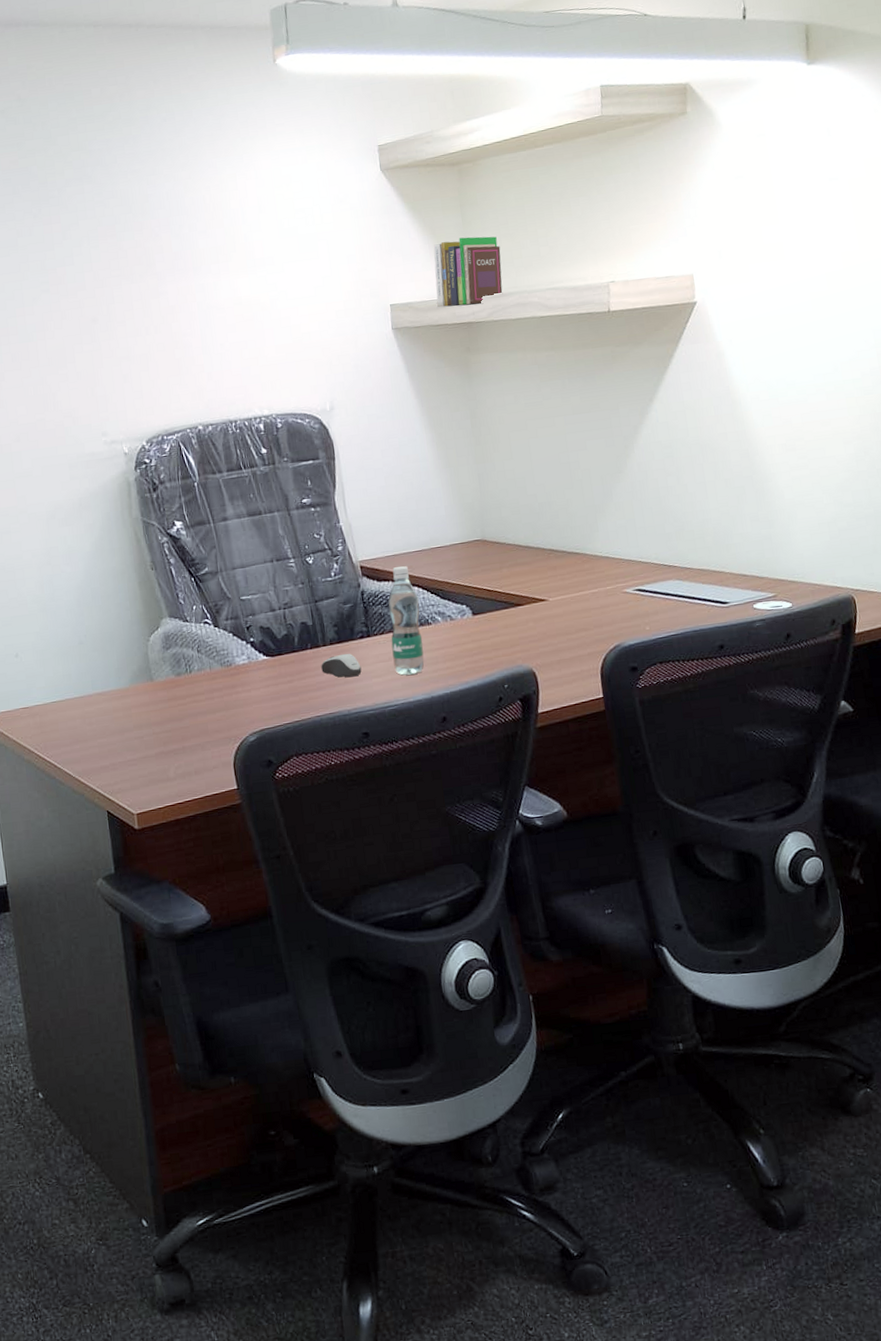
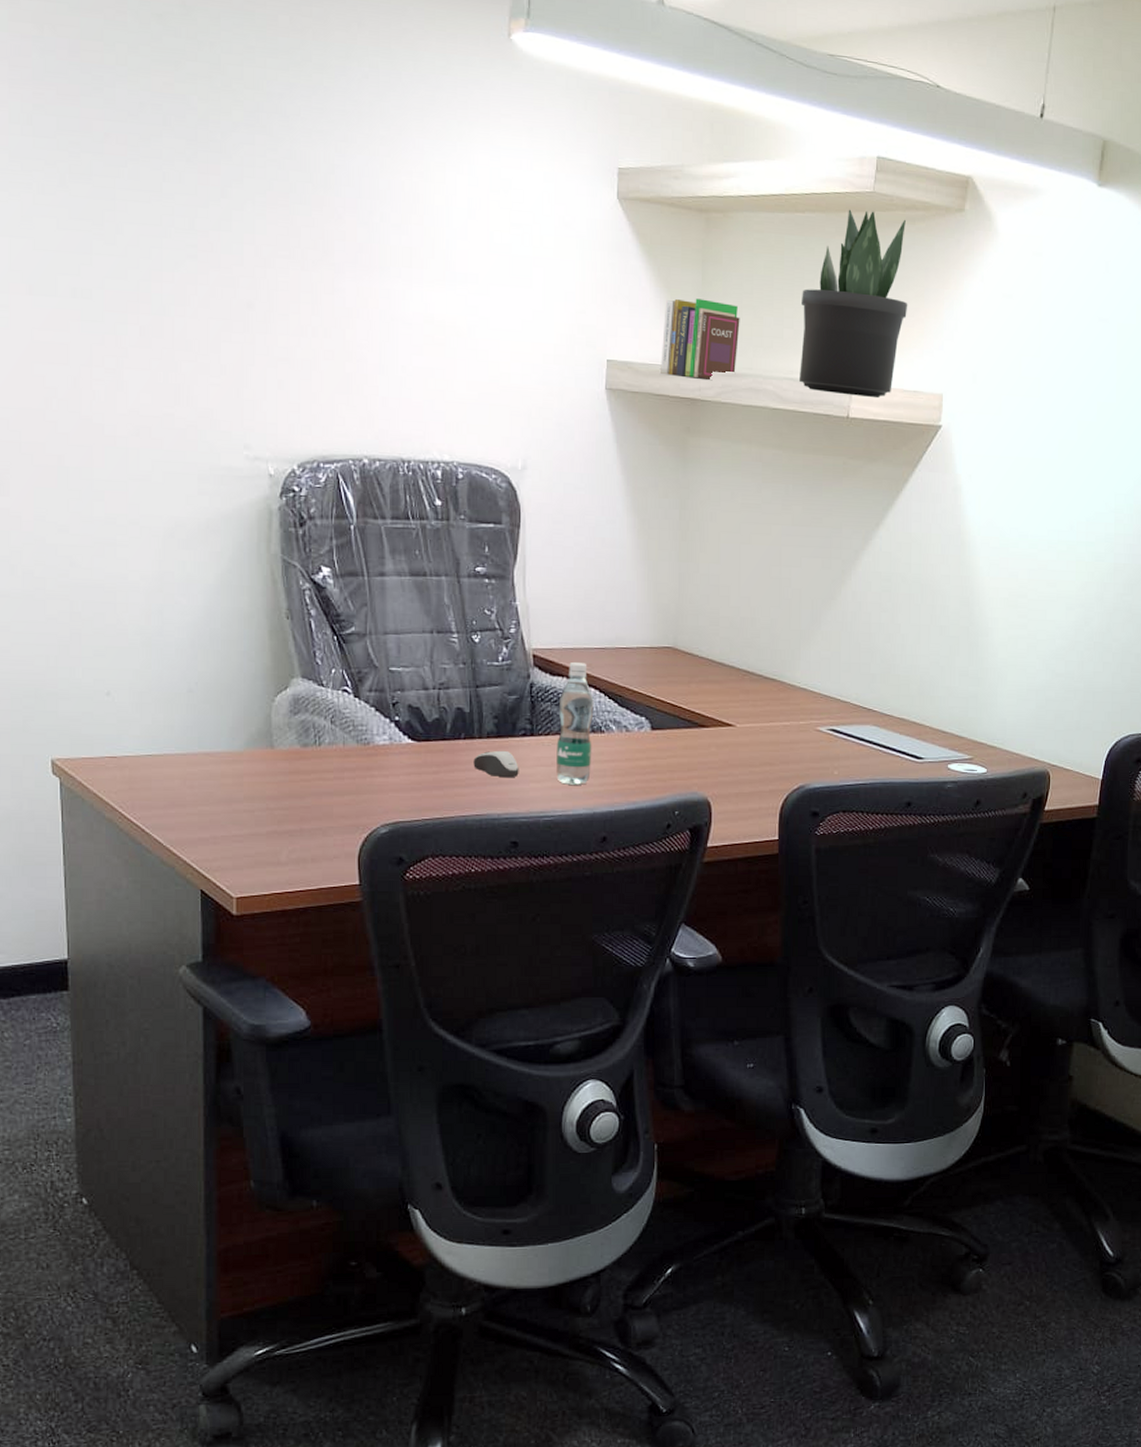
planter: none [551,132,649,295] -> present [800,209,908,399]

